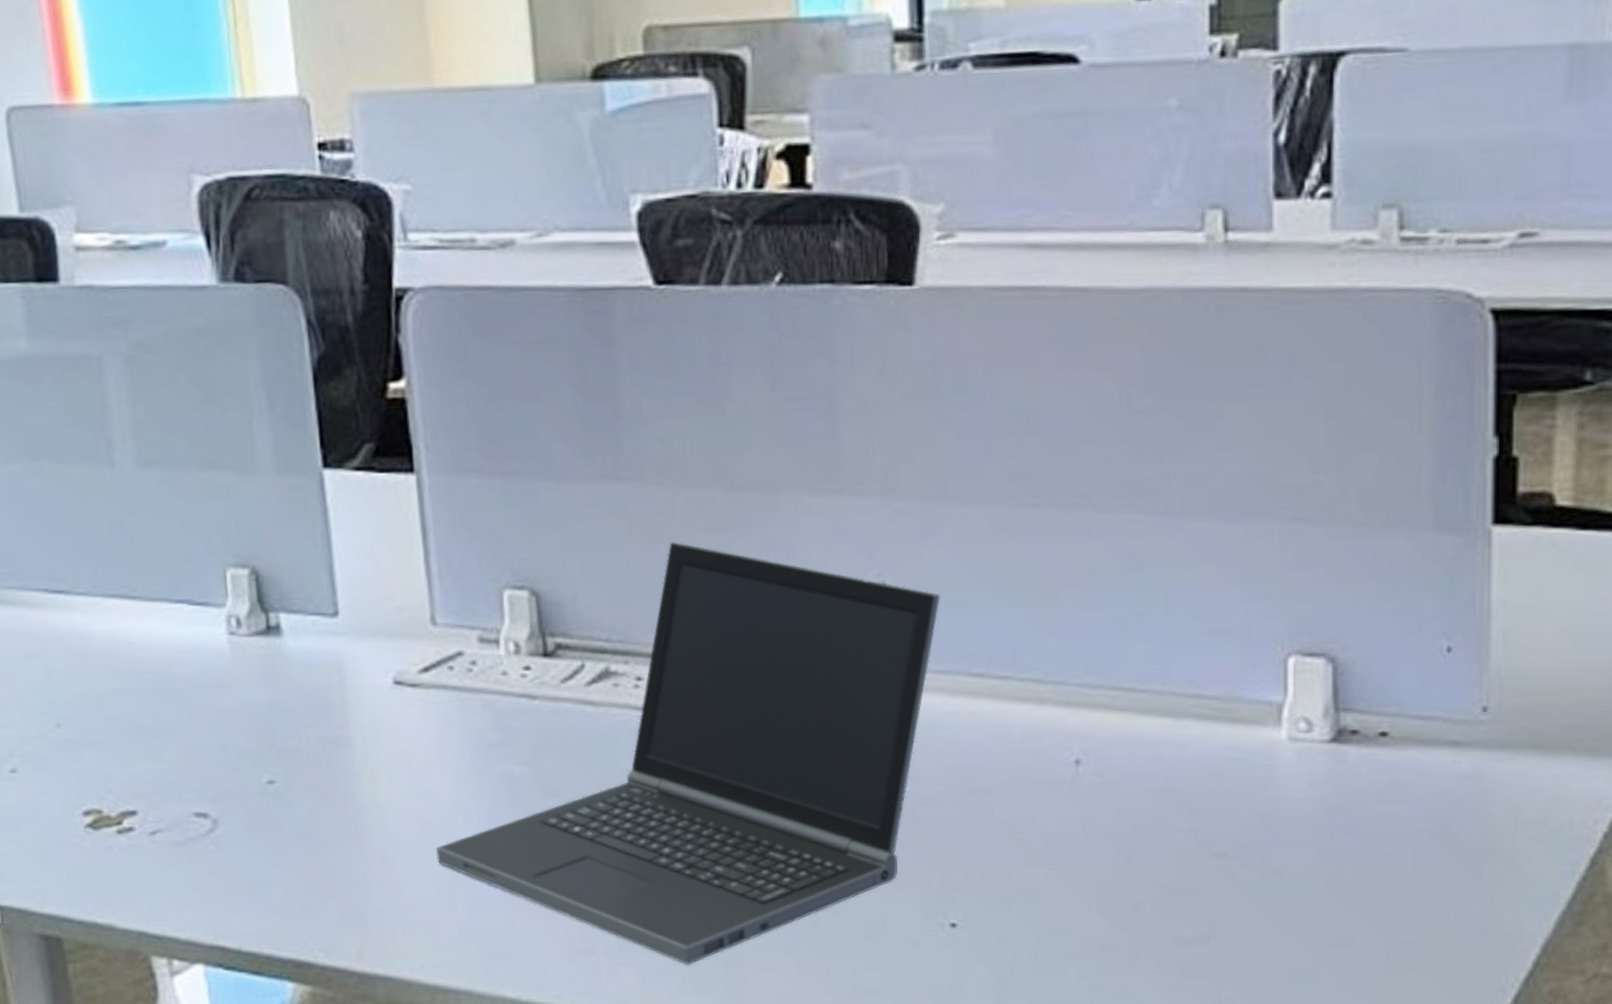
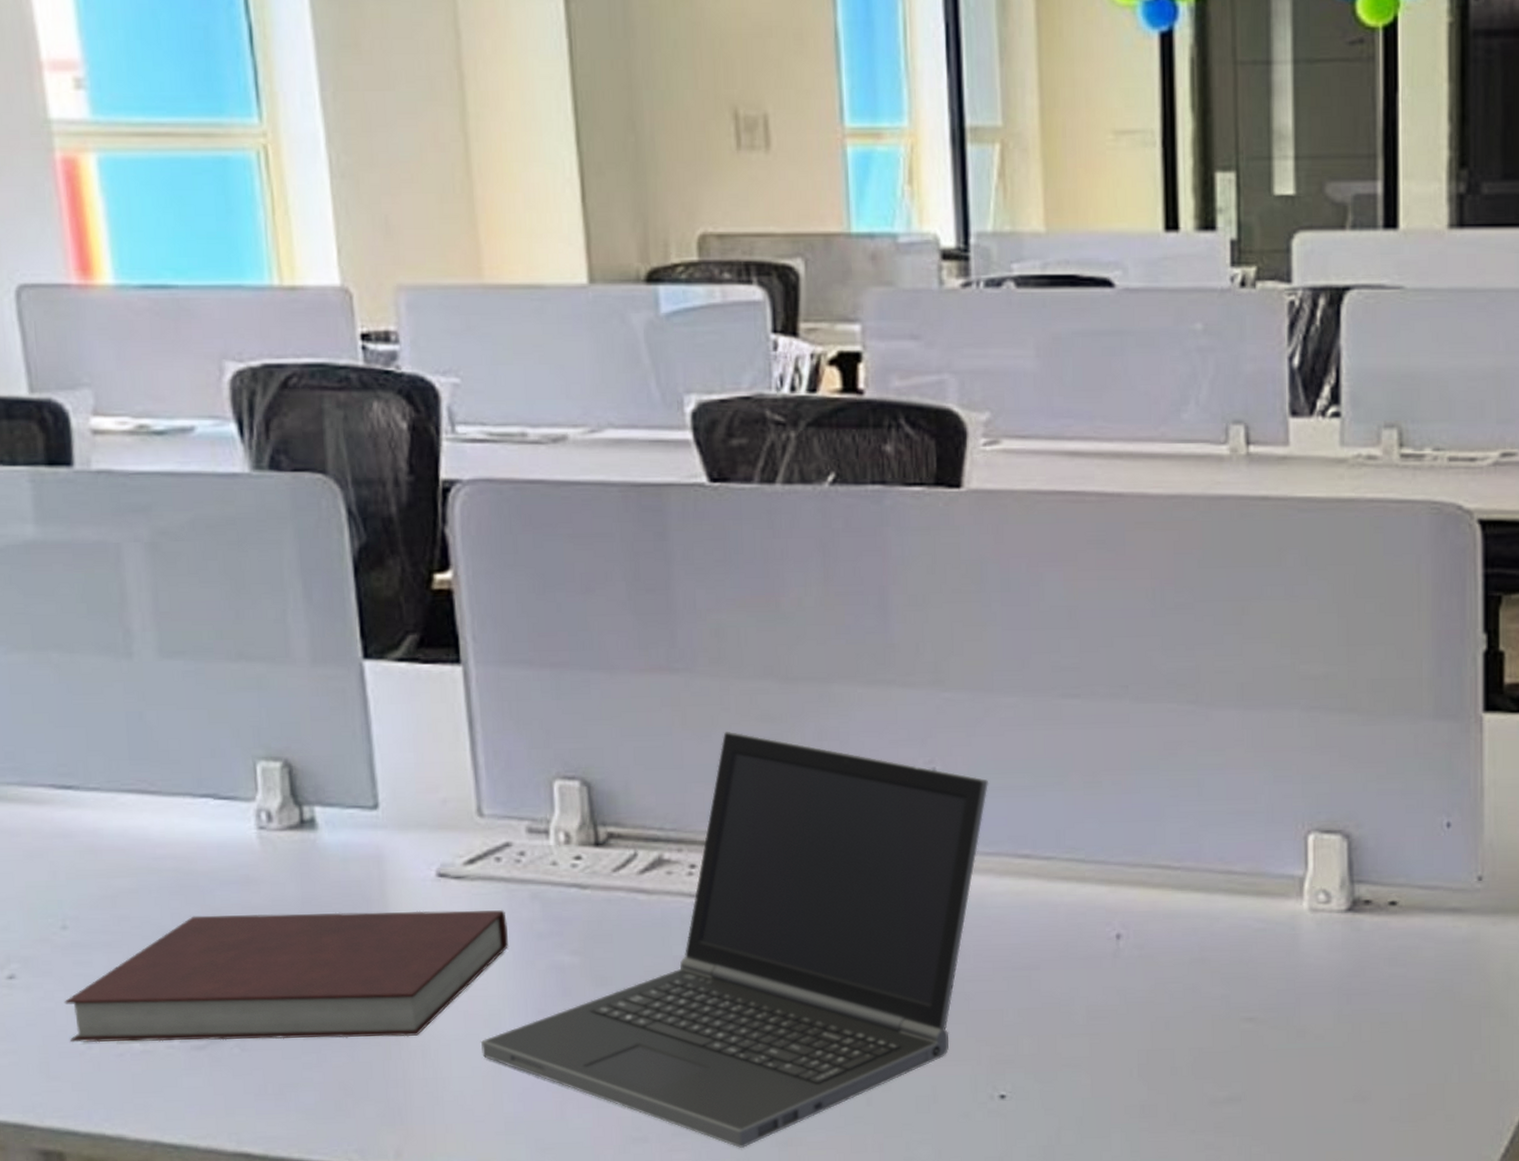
notebook: none [59,717,462,841] -> present [64,909,509,1043]

